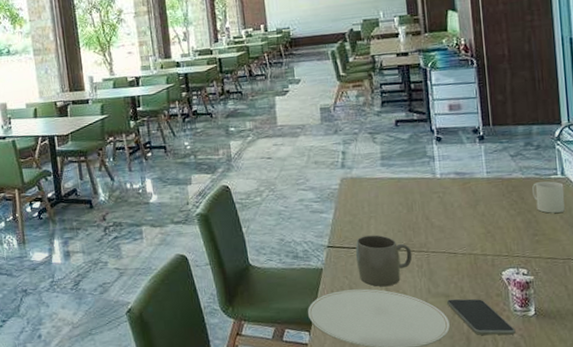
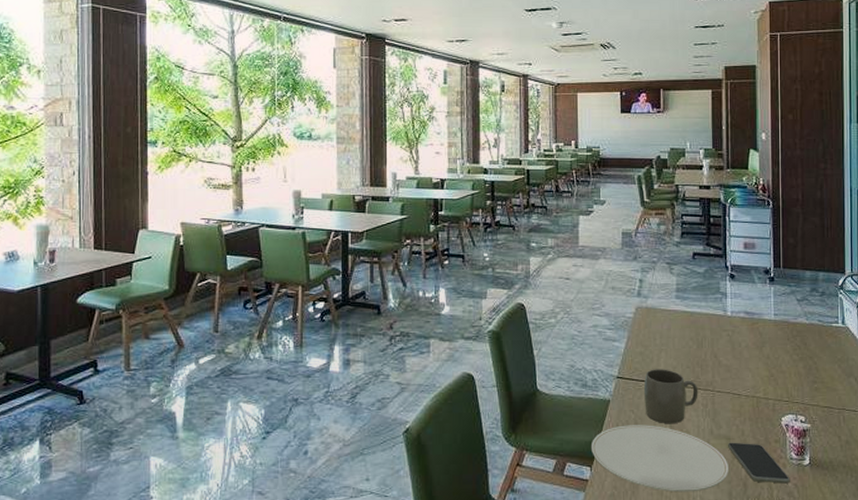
cup: present [531,181,565,213] -> none [814,329,844,361]

